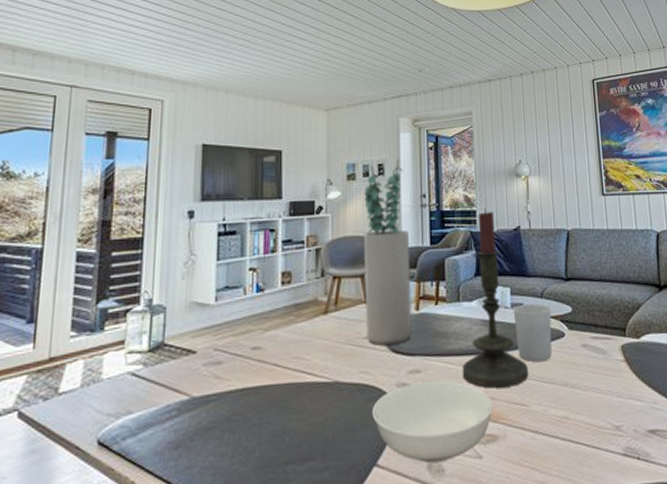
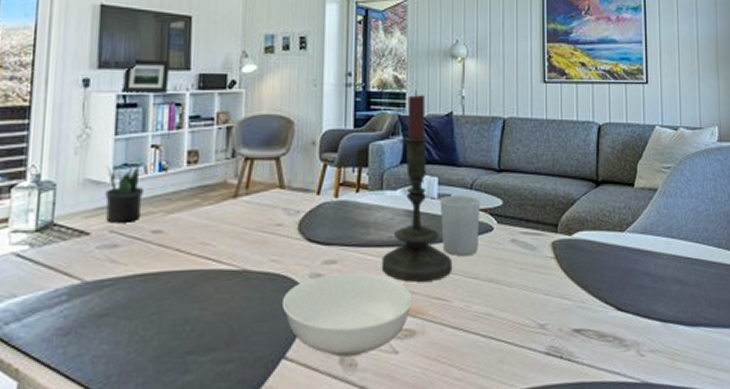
planter: none [210,286,243,343] -> present [105,164,143,225]
picture frame: none [223,191,264,222] -> present [123,60,170,93]
vase: present [364,158,412,346] -> none [279,31,332,233]

